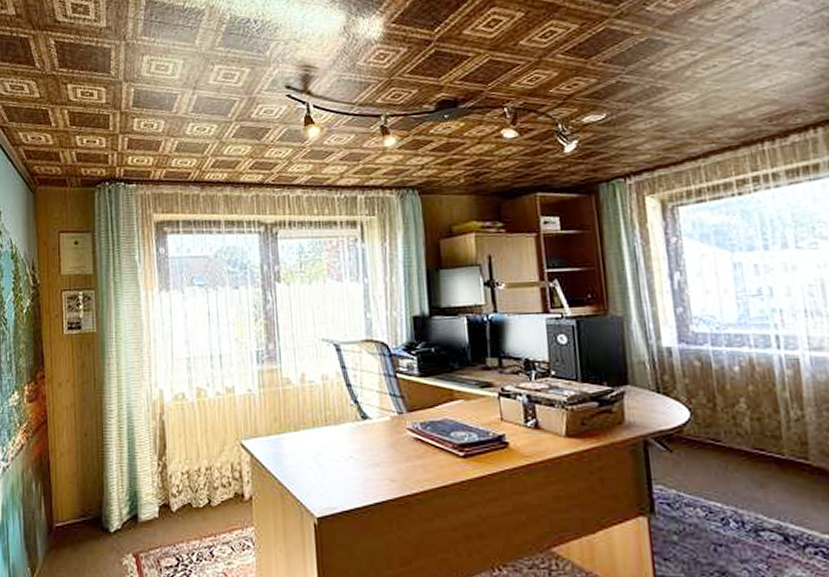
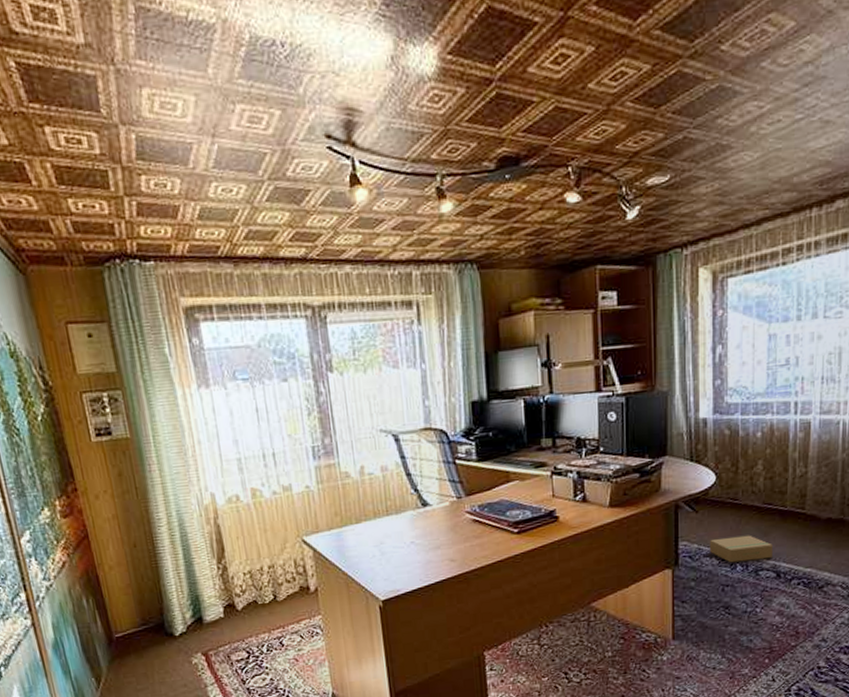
box: none [691,484,775,517] -> present [709,535,772,563]

